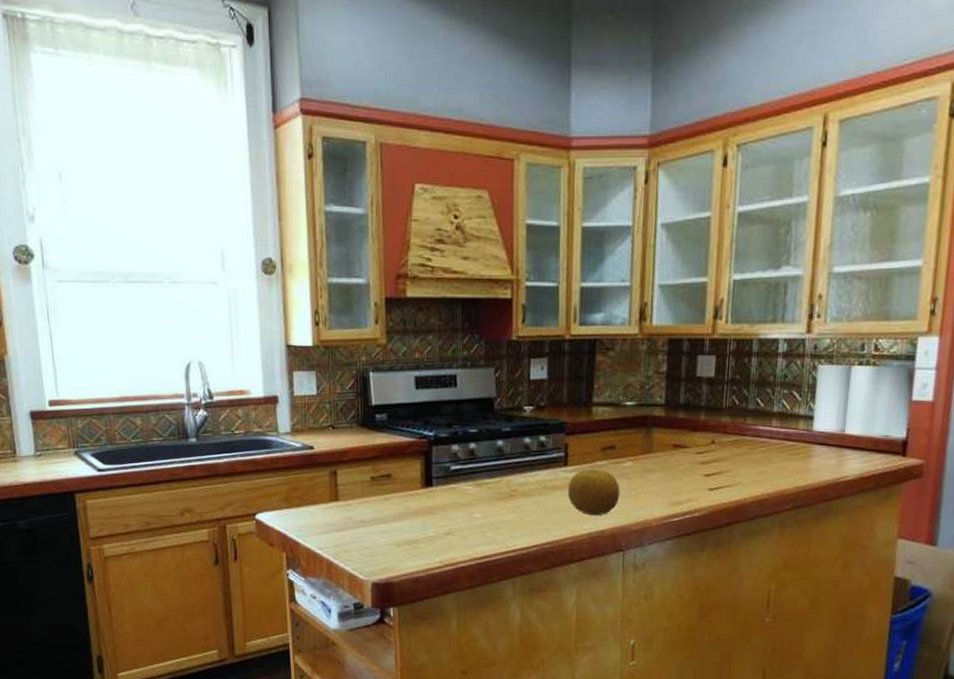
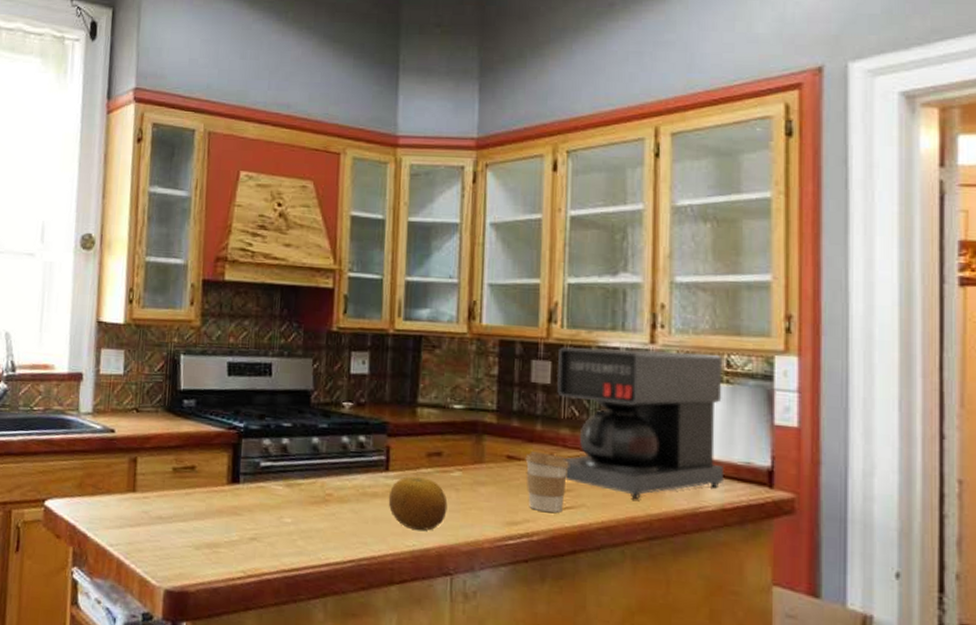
coffee cup: none [689,439,729,492] -> present [525,451,569,513]
coffee maker: none [720,339,872,474] -> present [556,346,725,499]

